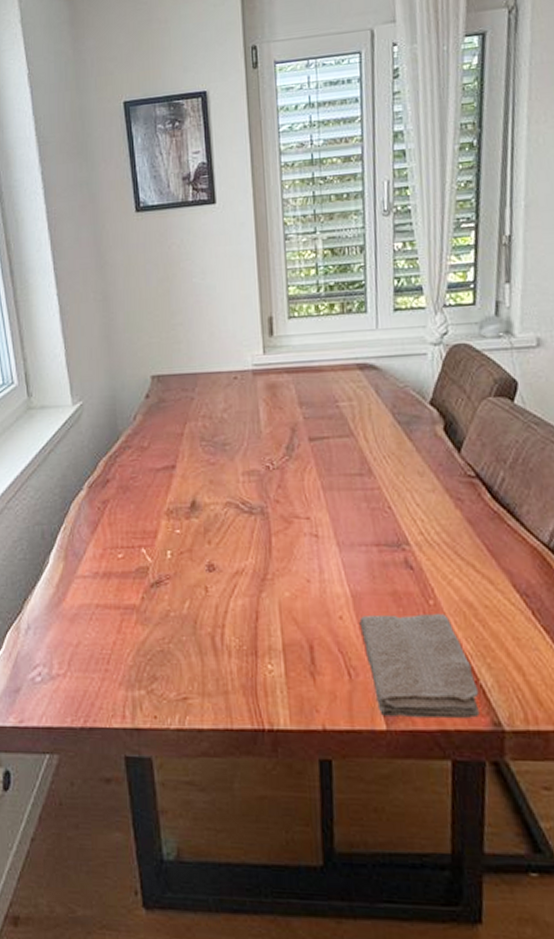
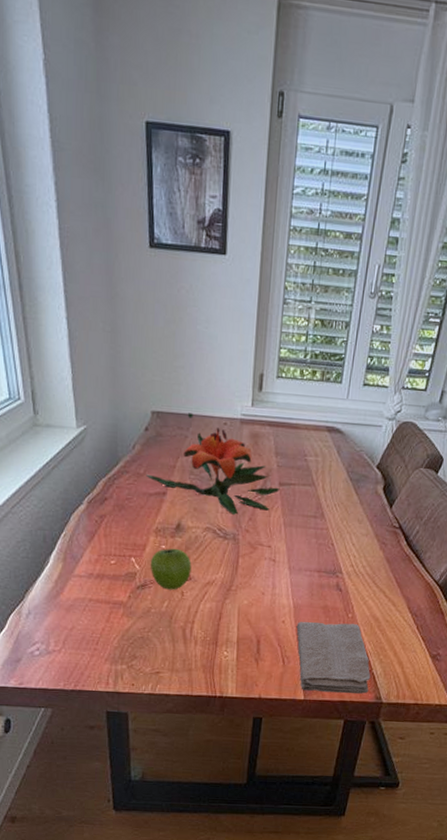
flower: none [151,371,311,483] -> present [146,413,280,515]
fruit: none [164,531,214,585] -> present [150,548,192,590]

